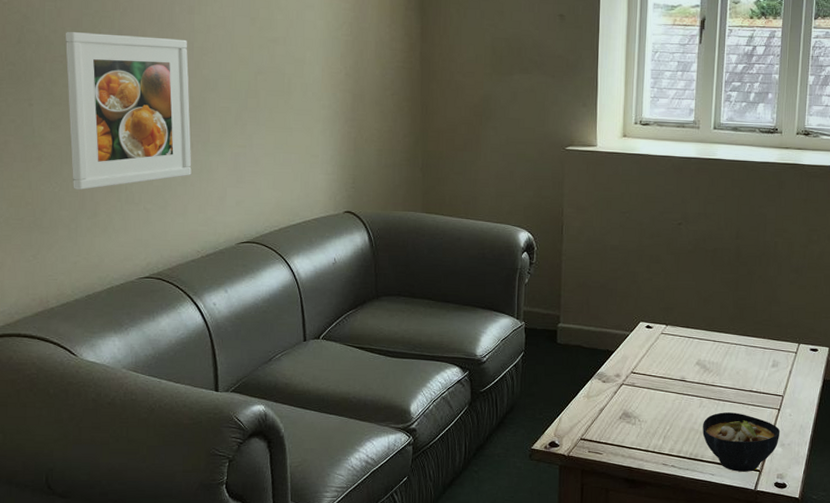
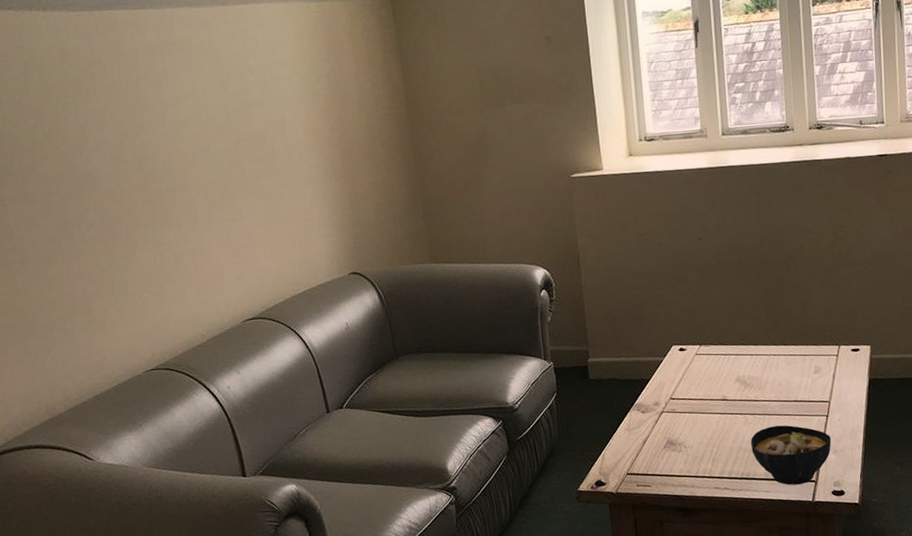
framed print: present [65,31,192,190] -> none [28,115,184,288]

